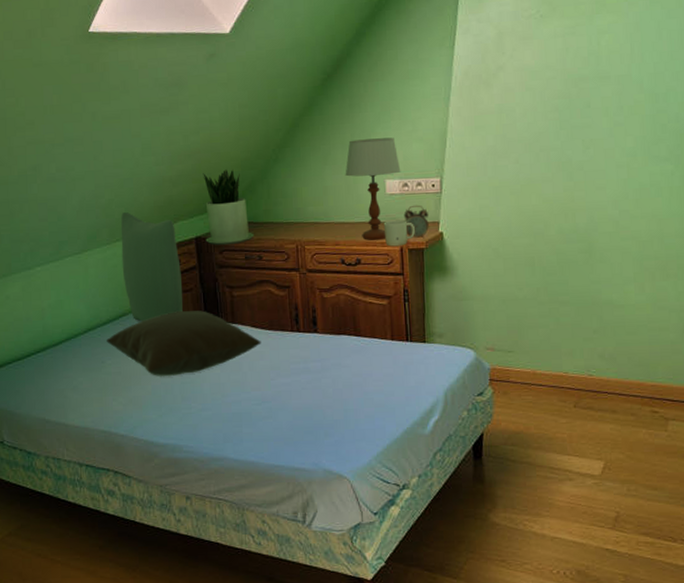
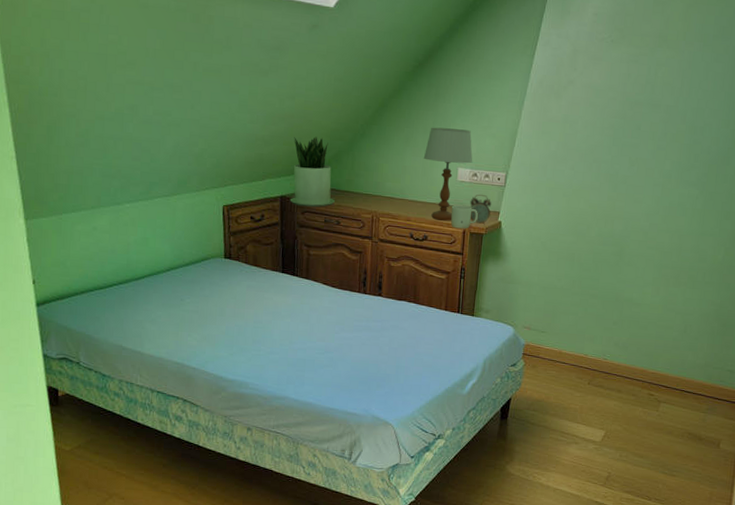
cushion: present [107,310,261,376] -> none [187,262,331,320]
pillow: present [121,212,183,322] -> none [208,163,264,268]

